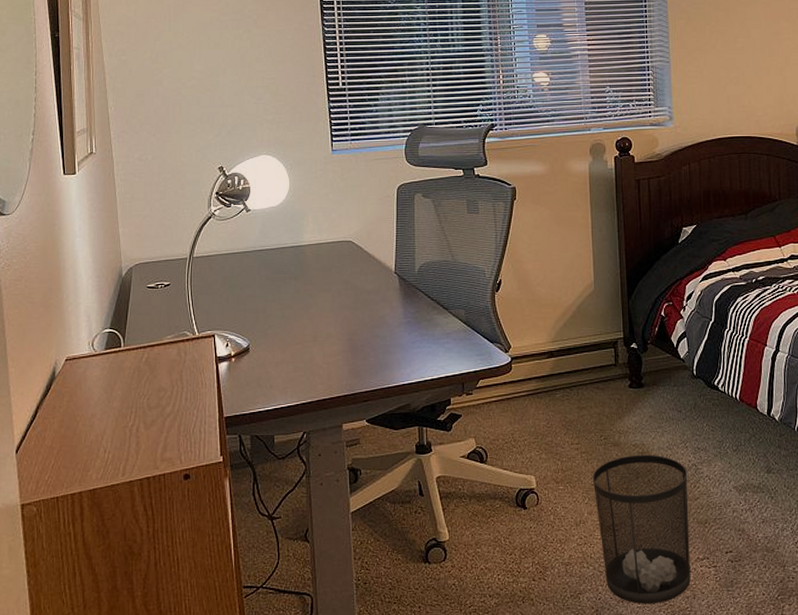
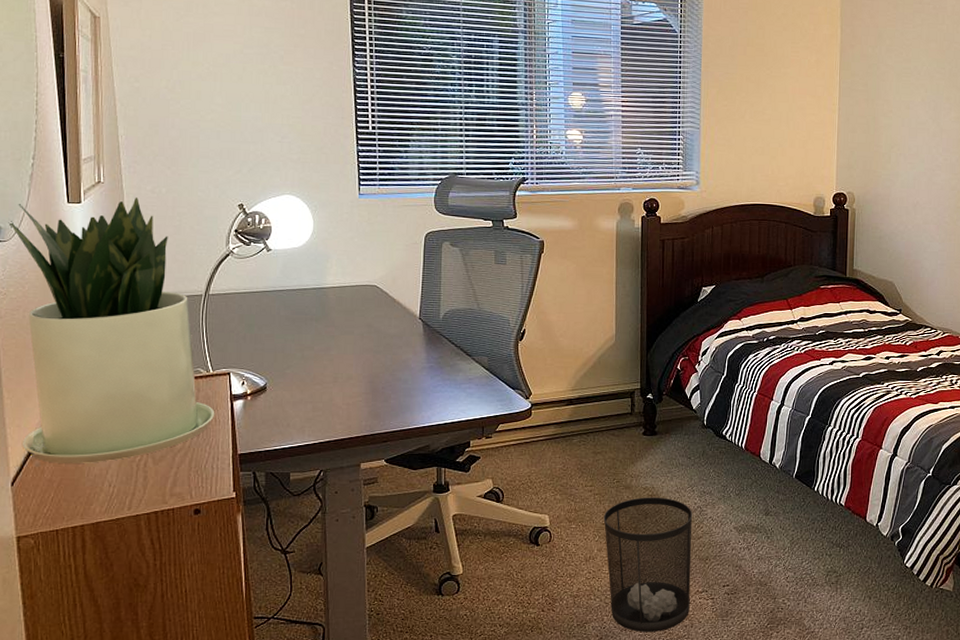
planter: none [11,166,202,430] -> present [8,197,215,463]

